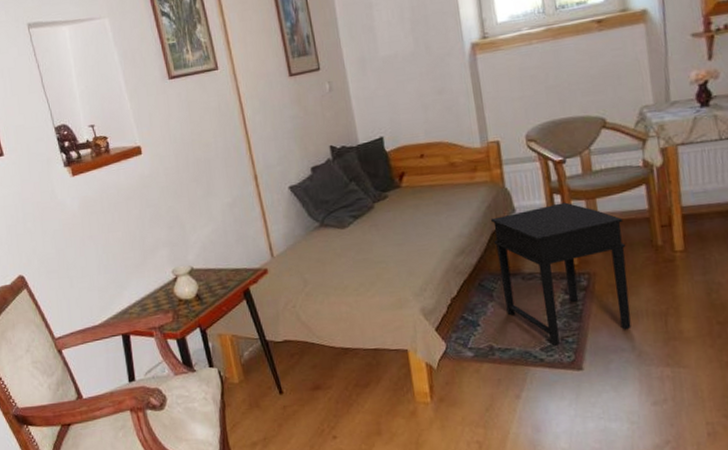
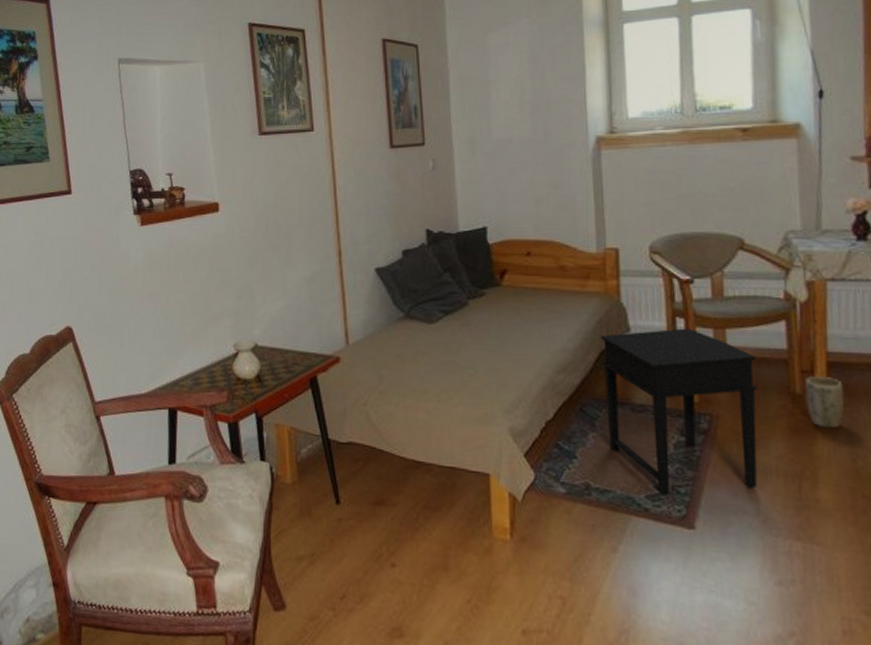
plant pot: none [665,228,699,271] -> present [804,377,845,429]

